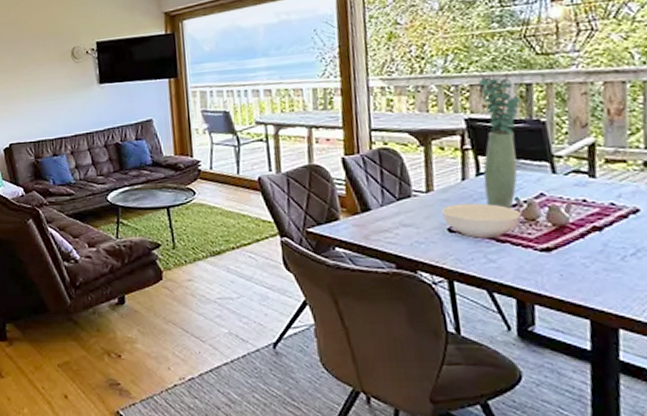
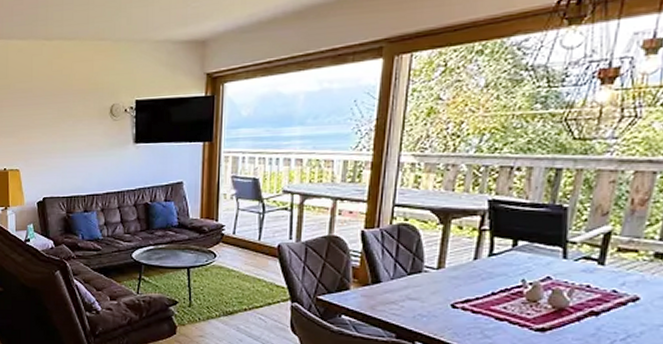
bowl: present [442,203,521,238] -> none [449,282,524,316]
vase: present [478,72,521,209] -> none [494,154,548,290]

